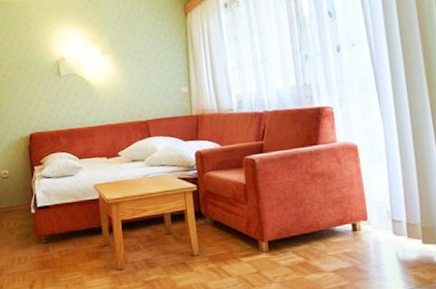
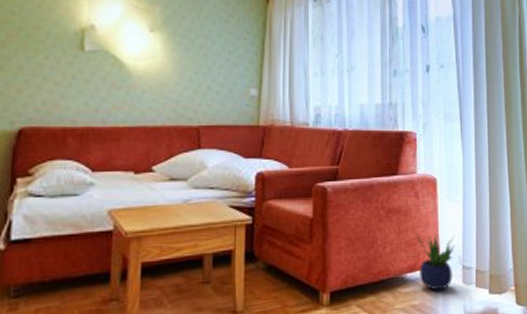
potted plant: none [342,193,383,241] -> present [417,234,455,291]

